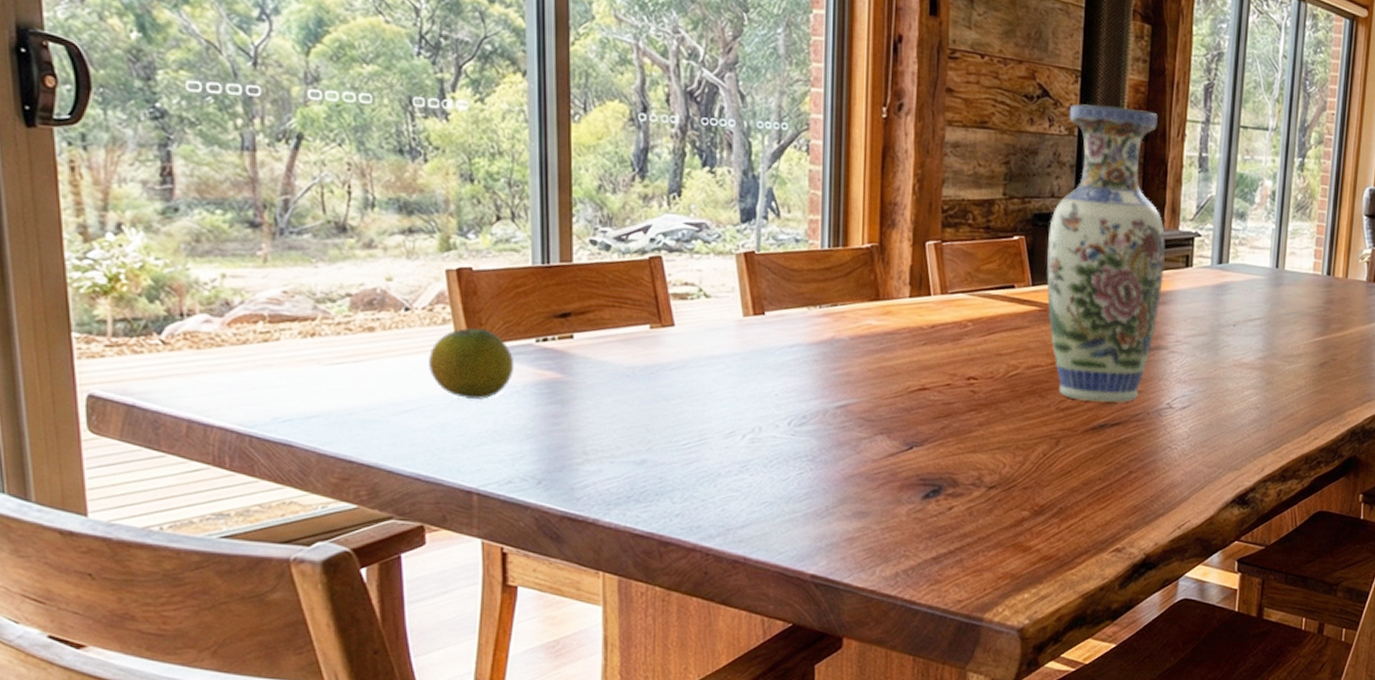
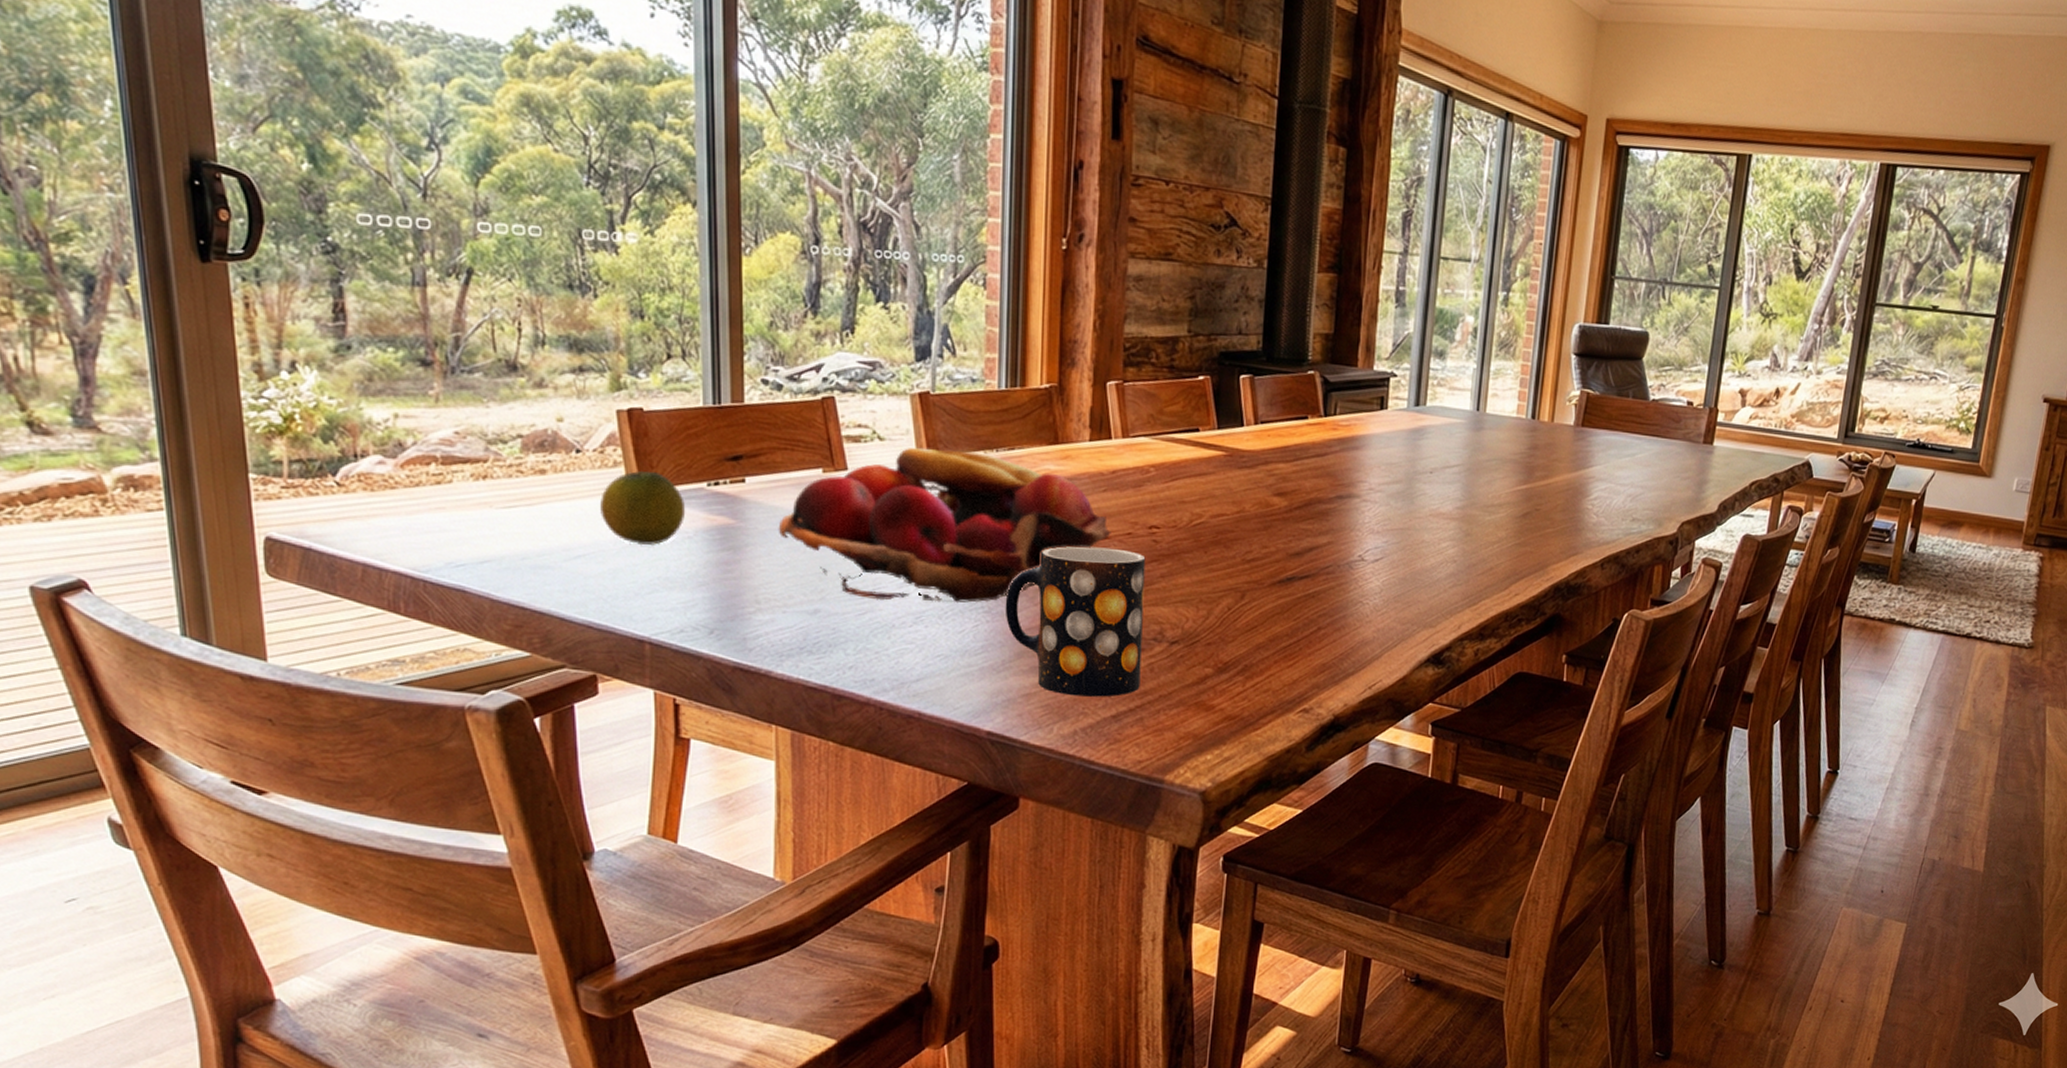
fruit basket: none [605,304,931,453] -> present [778,447,1111,603]
mug: none [828,397,964,540] -> present [1005,546,1146,697]
vase: present [1046,104,1166,403] -> none [1233,234,1360,554]

